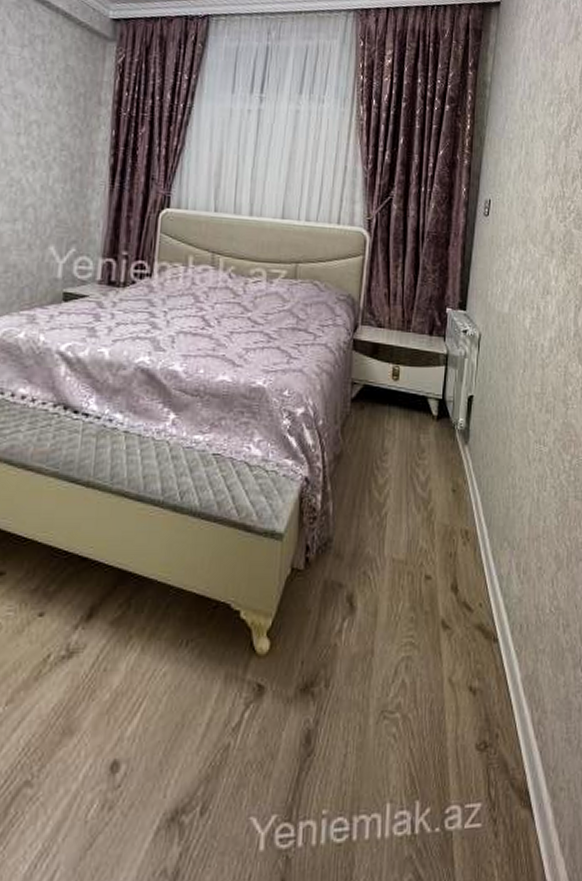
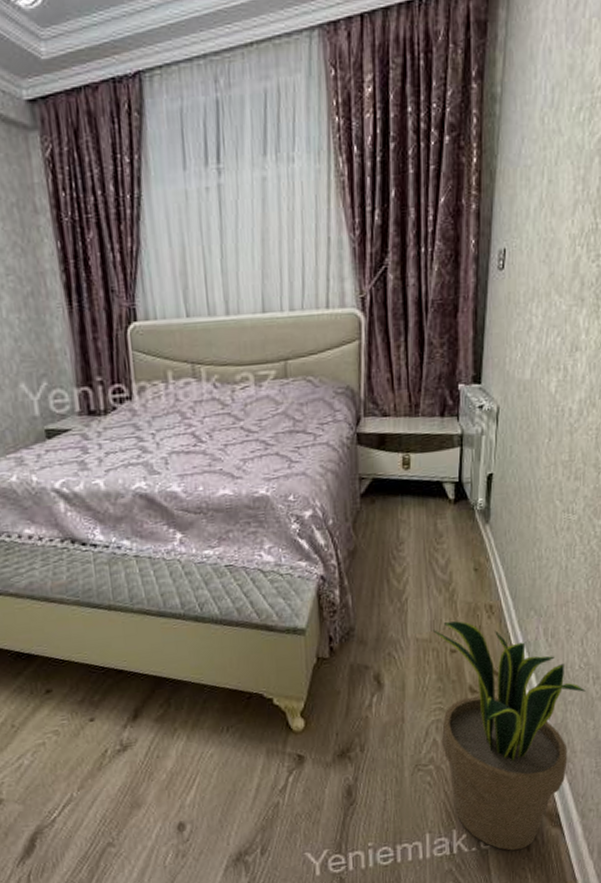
potted plant: none [410,544,556,836] -> present [433,621,586,851]

